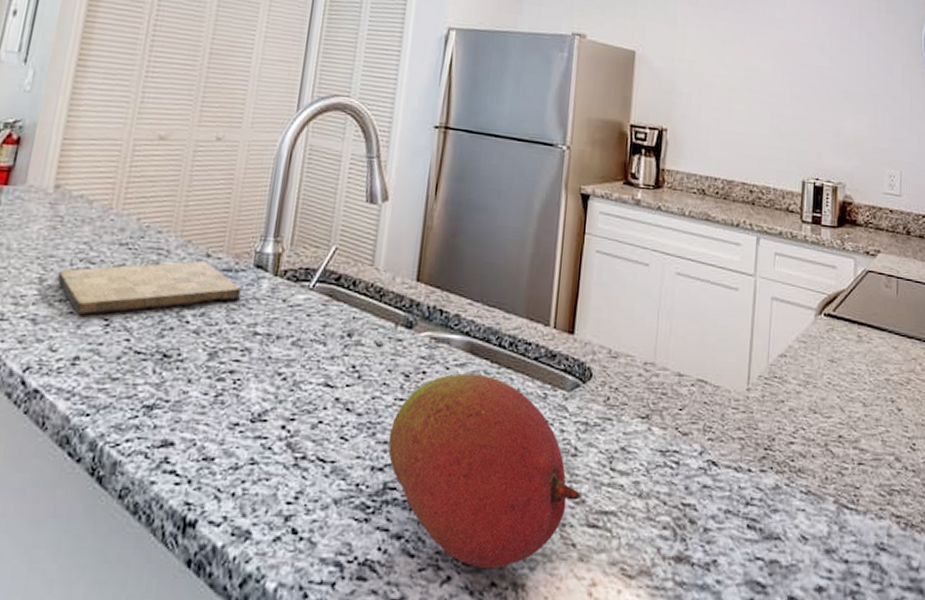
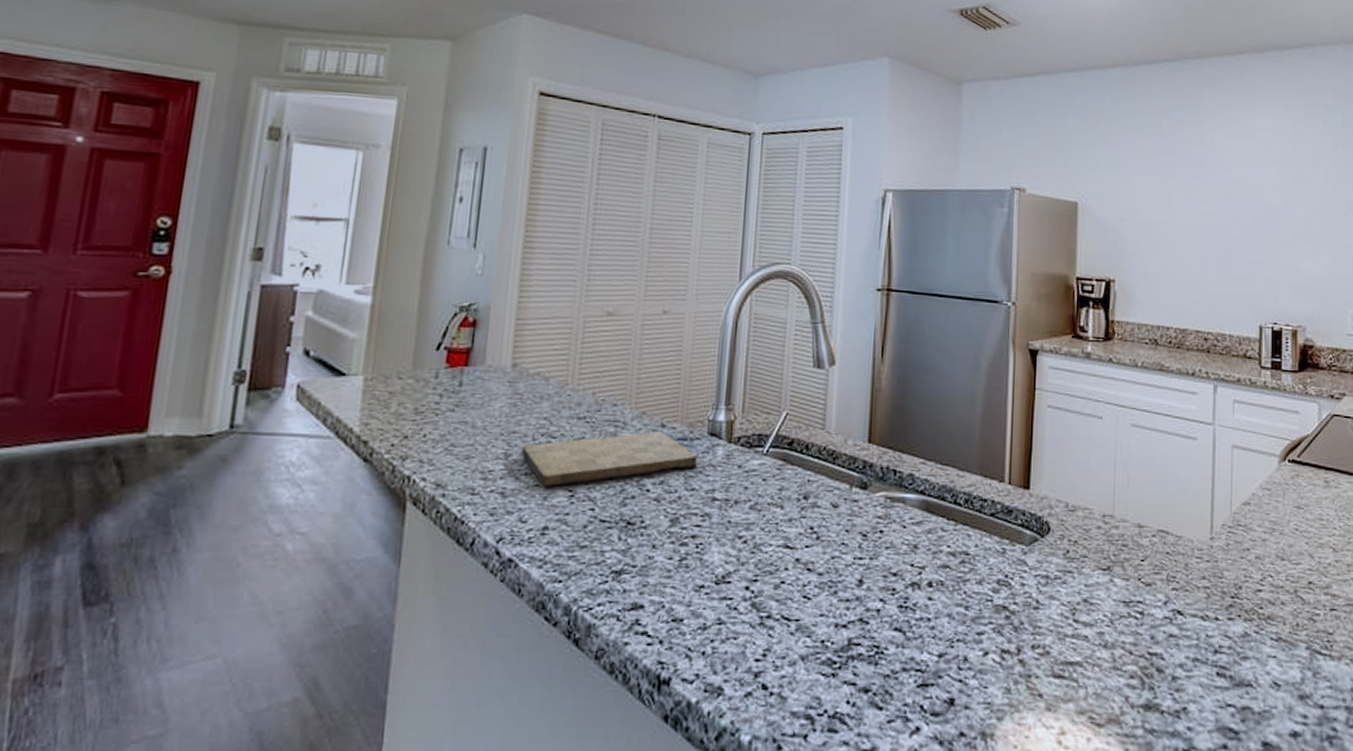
fruit: present [388,373,581,569] -> none [850,531,1045,720]

